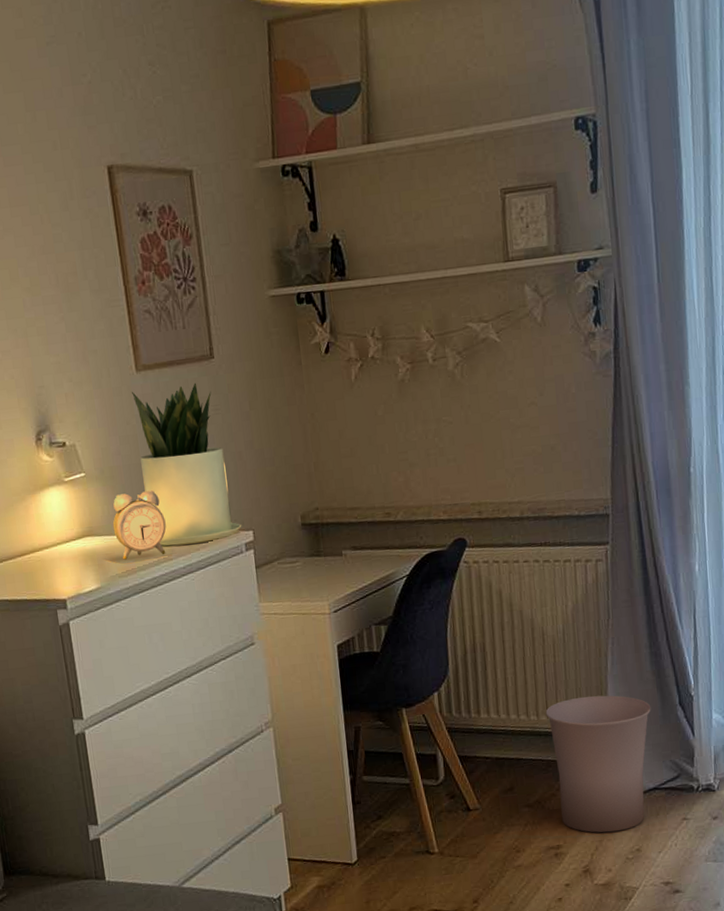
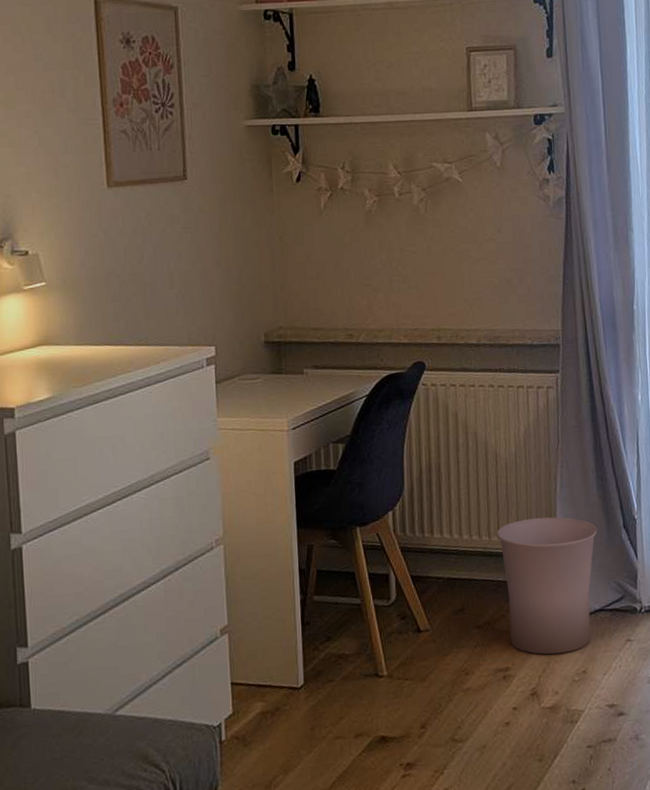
alarm clock: present [112,490,167,560] -> none [70,302,127,370]
planter: present [132,382,242,546] -> none [101,201,204,358]

